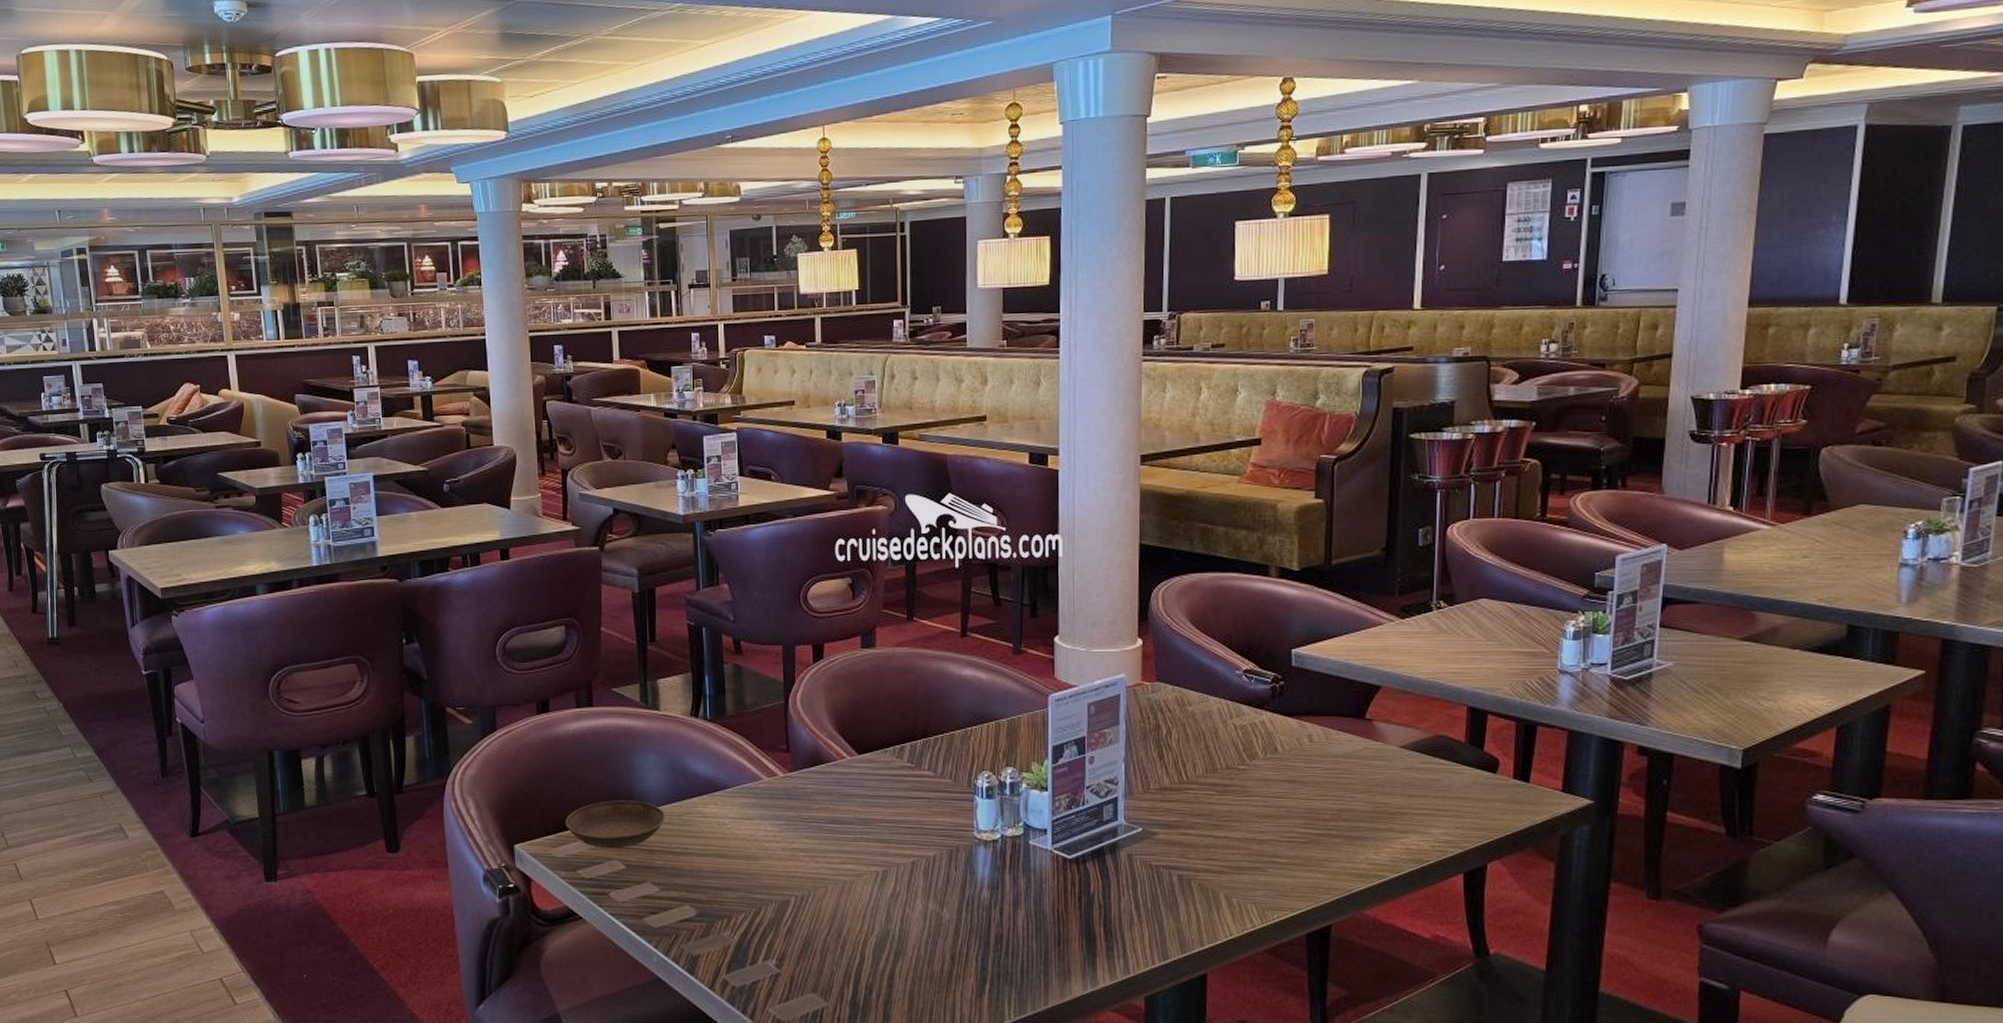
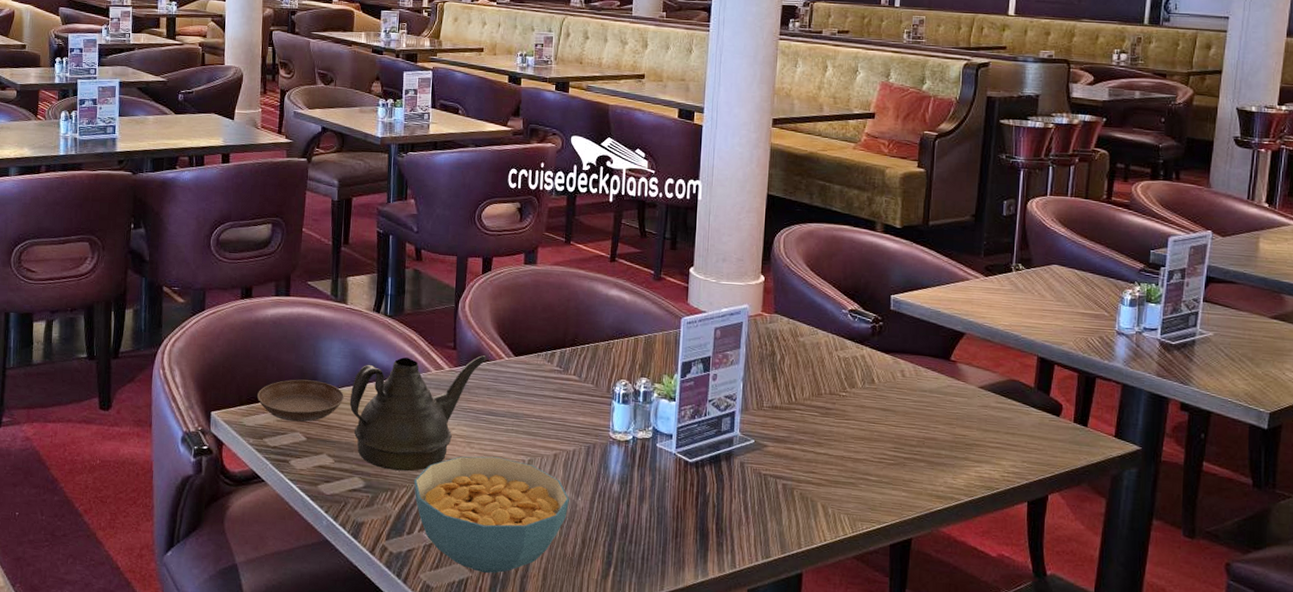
teapot: none [672,756,826,895] -> present [349,355,487,472]
cereal bowl: none [753,870,933,1002] -> present [414,456,569,574]

